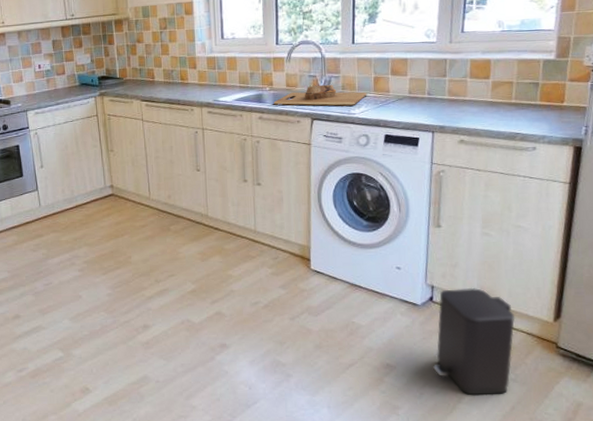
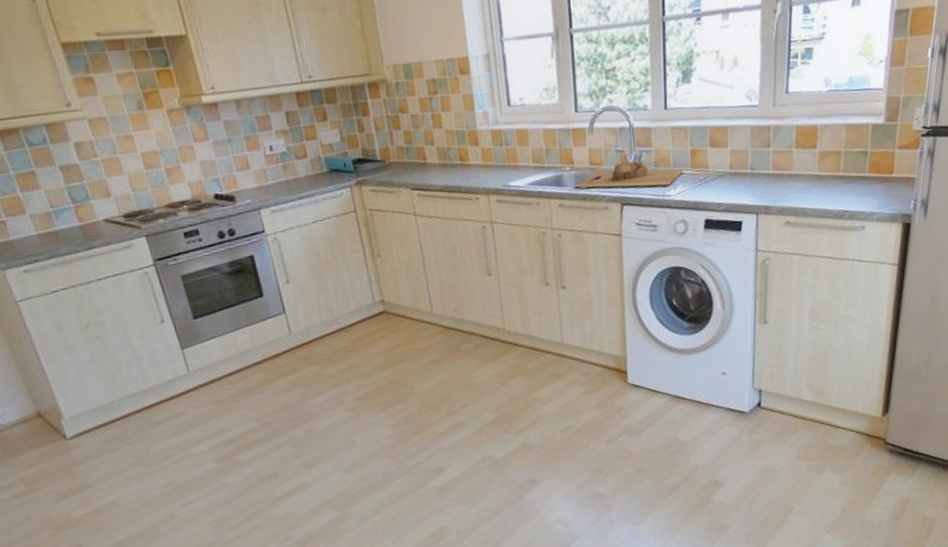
pedal bin: present [433,287,515,396] -> none [762,387,845,504]

